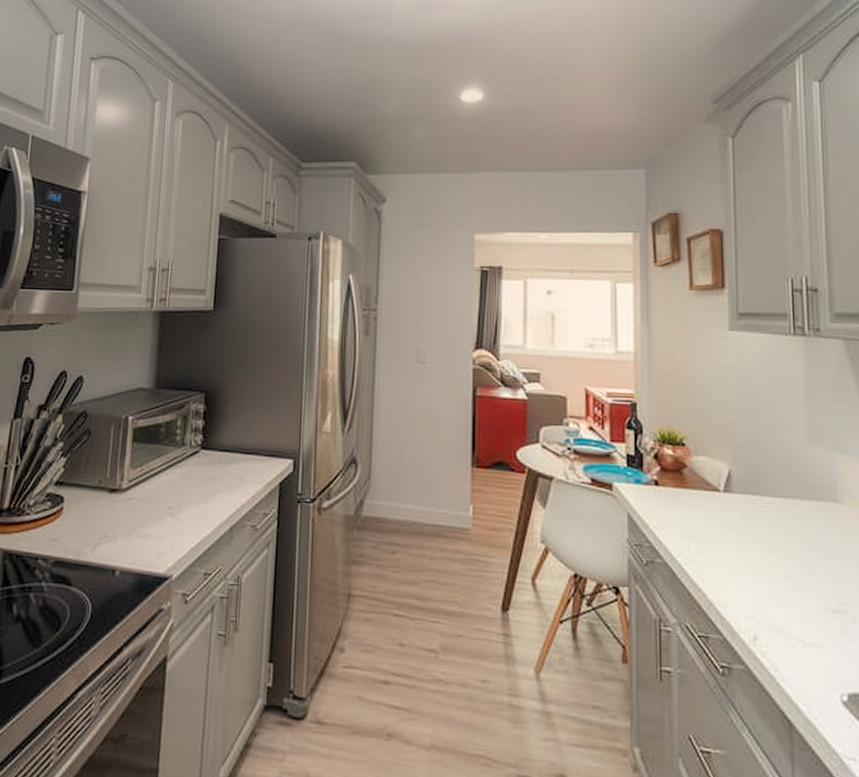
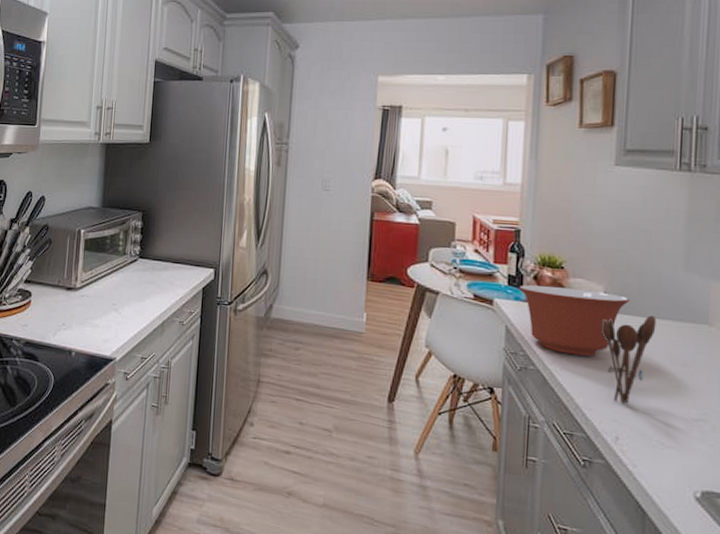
mixing bowl: none [639,465,757,544] -> present [519,285,631,356]
utensil holder: none [728,494,785,598] -> present [600,315,657,405]

